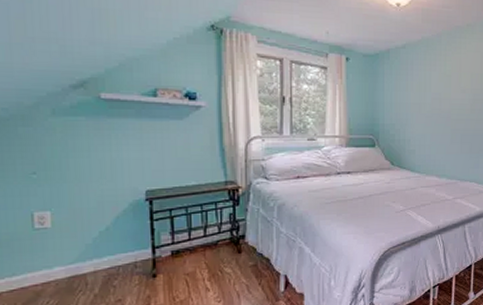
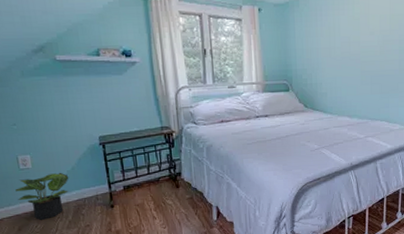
potted plant: none [24,233,101,295] -> present [15,172,69,221]

